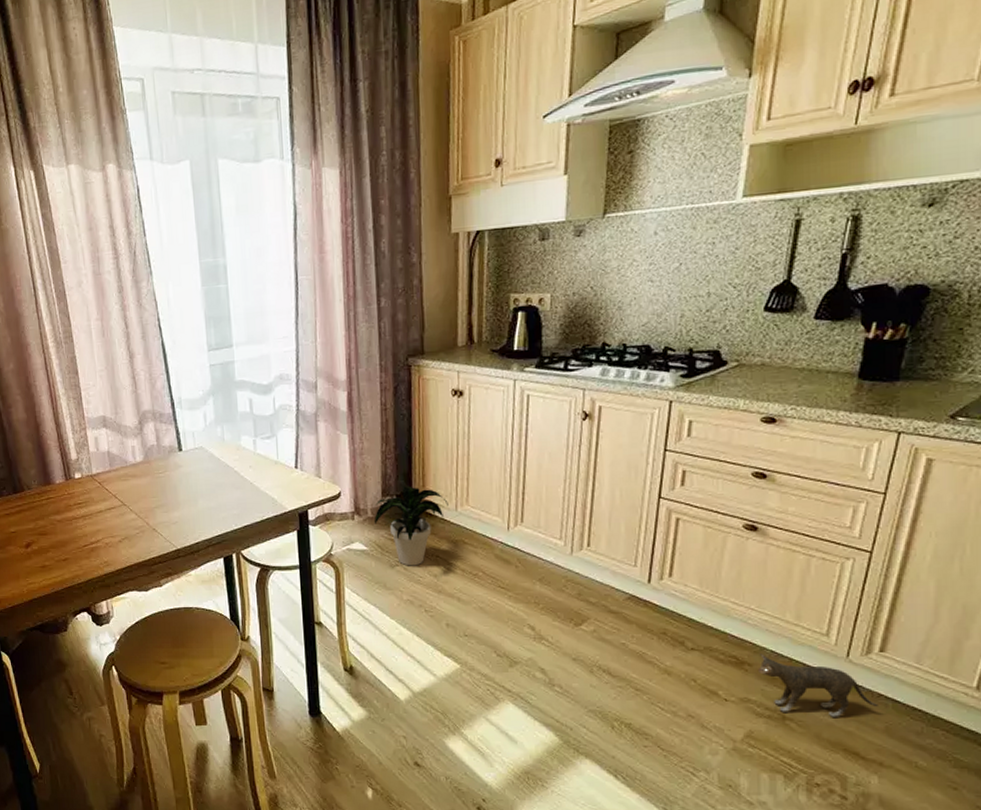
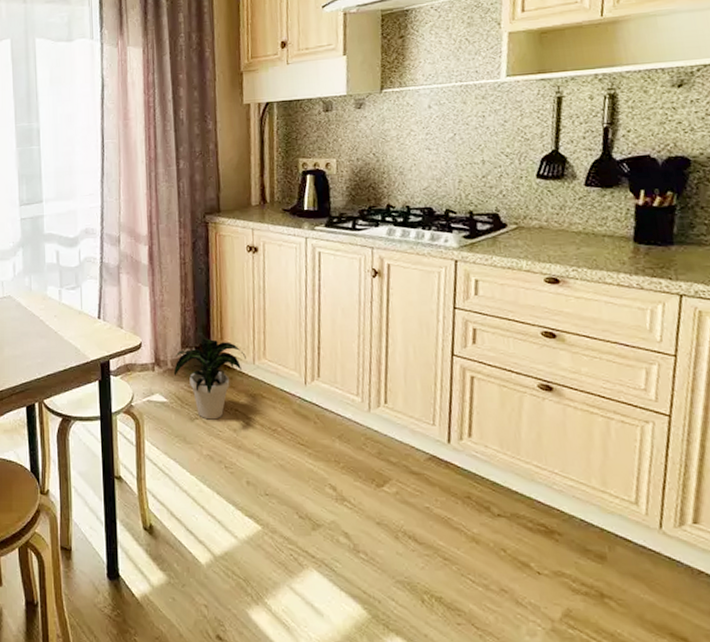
cat: present [757,654,878,718] -> none [568,522,700,598]

